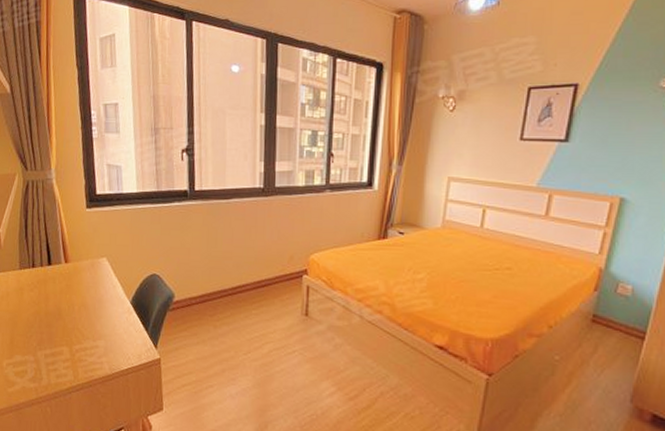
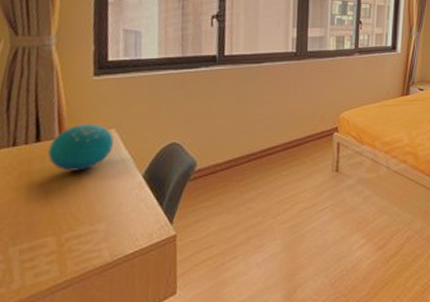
decorative orb: none [57,252,106,293] -> present [47,124,115,172]

